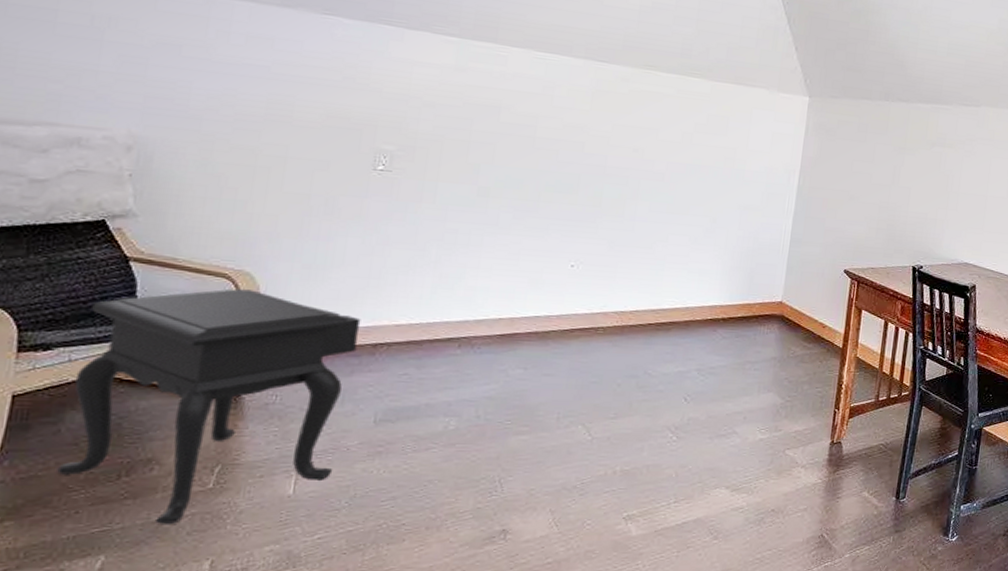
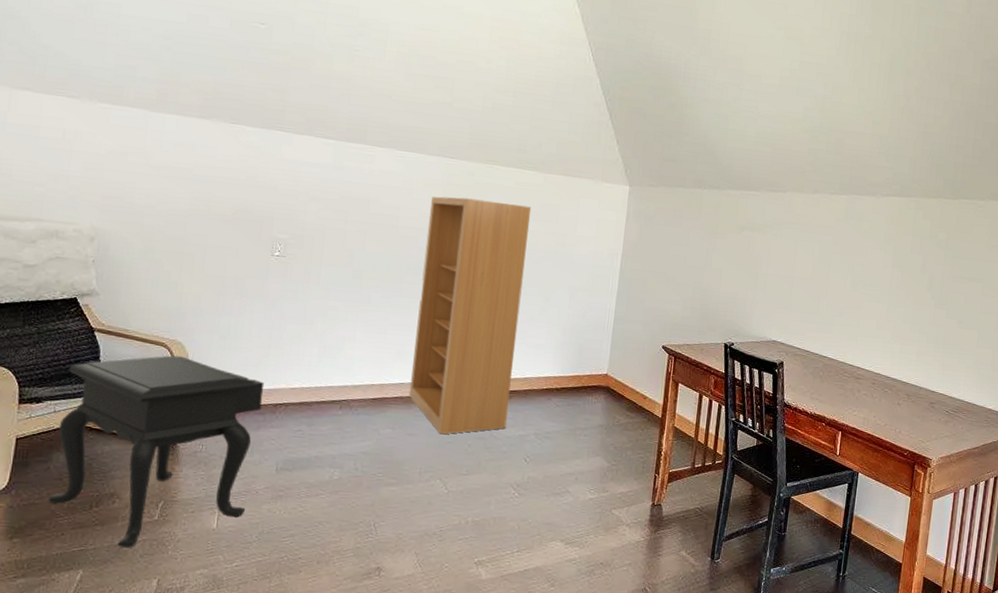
bookshelf: none [545,104,697,374] -> present [408,196,532,435]

